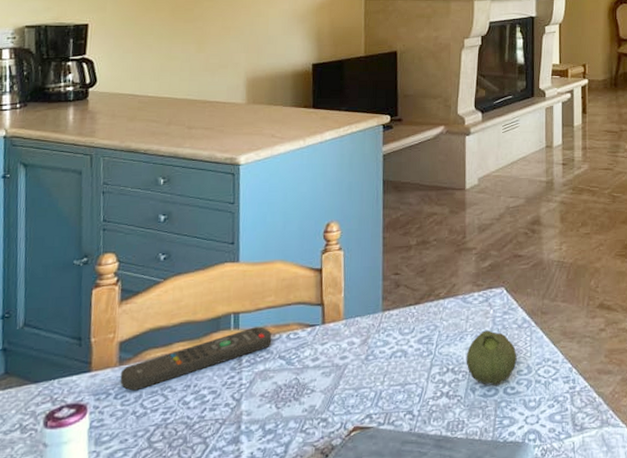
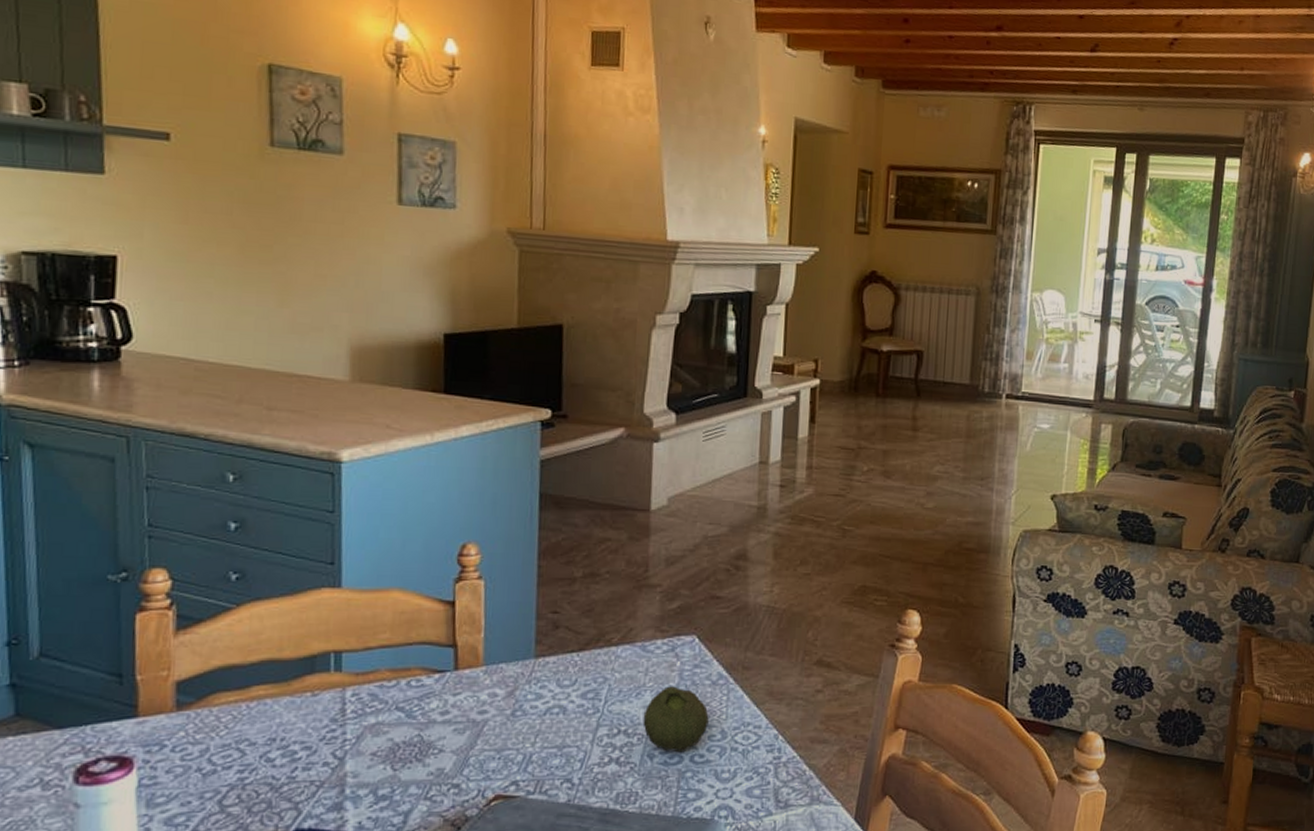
remote control: present [120,327,272,391] -> none [178,670,387,743]

